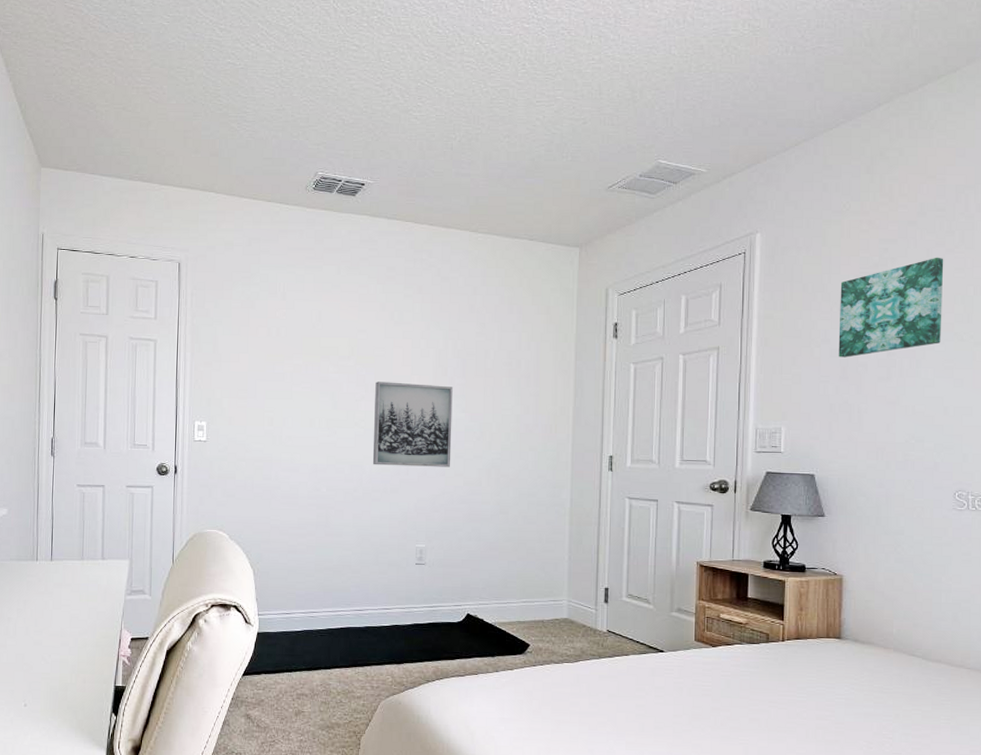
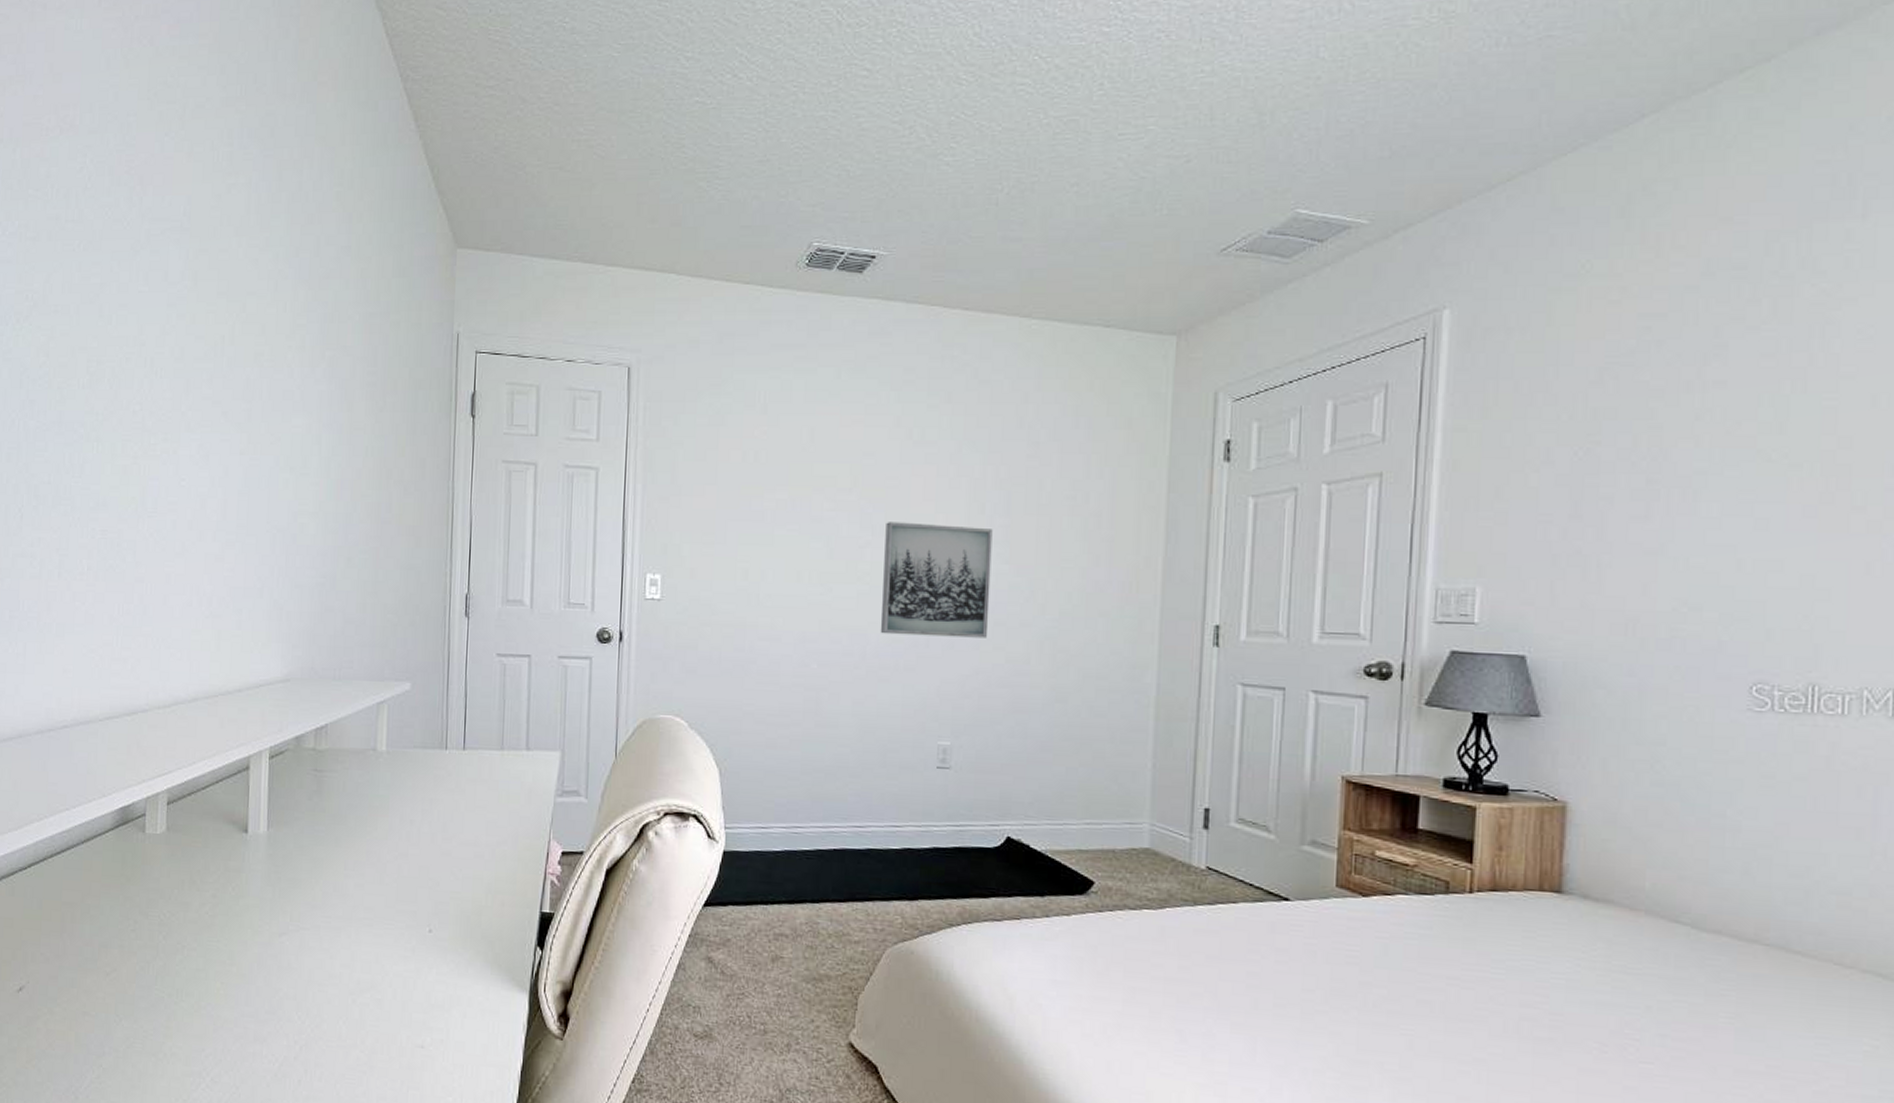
wall art: present [838,257,944,358] -> none [1567,337,1743,487]

